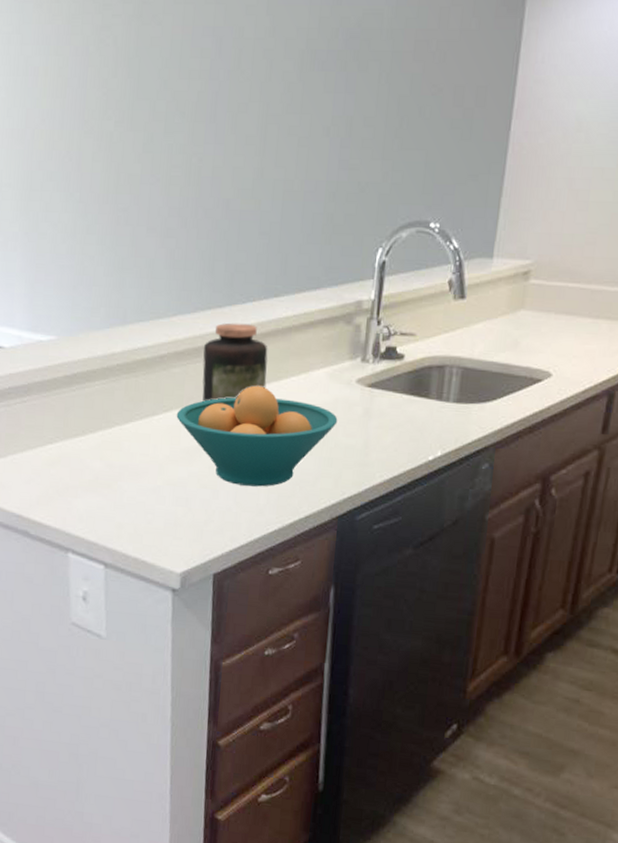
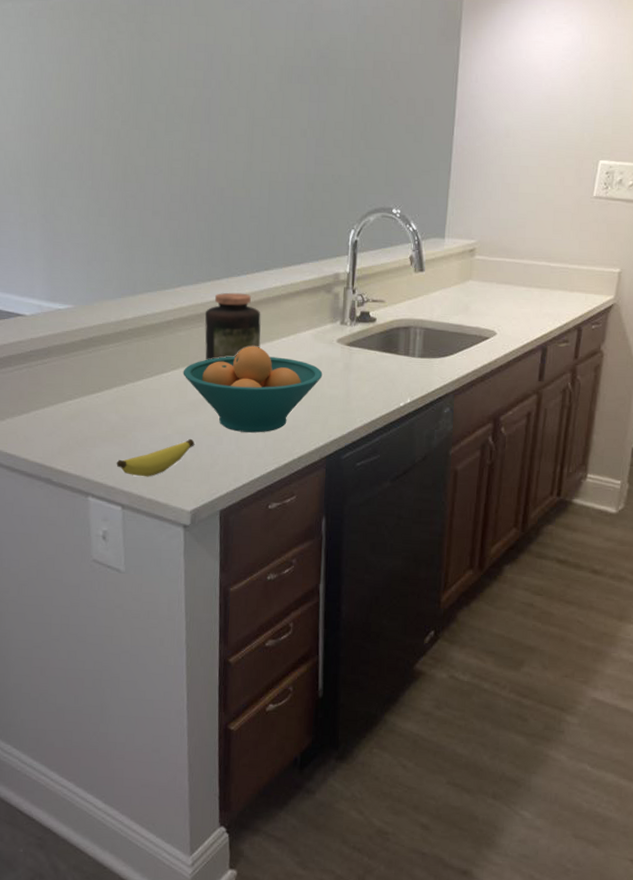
banana: none [99,491,187,533] -> present [116,438,195,477]

